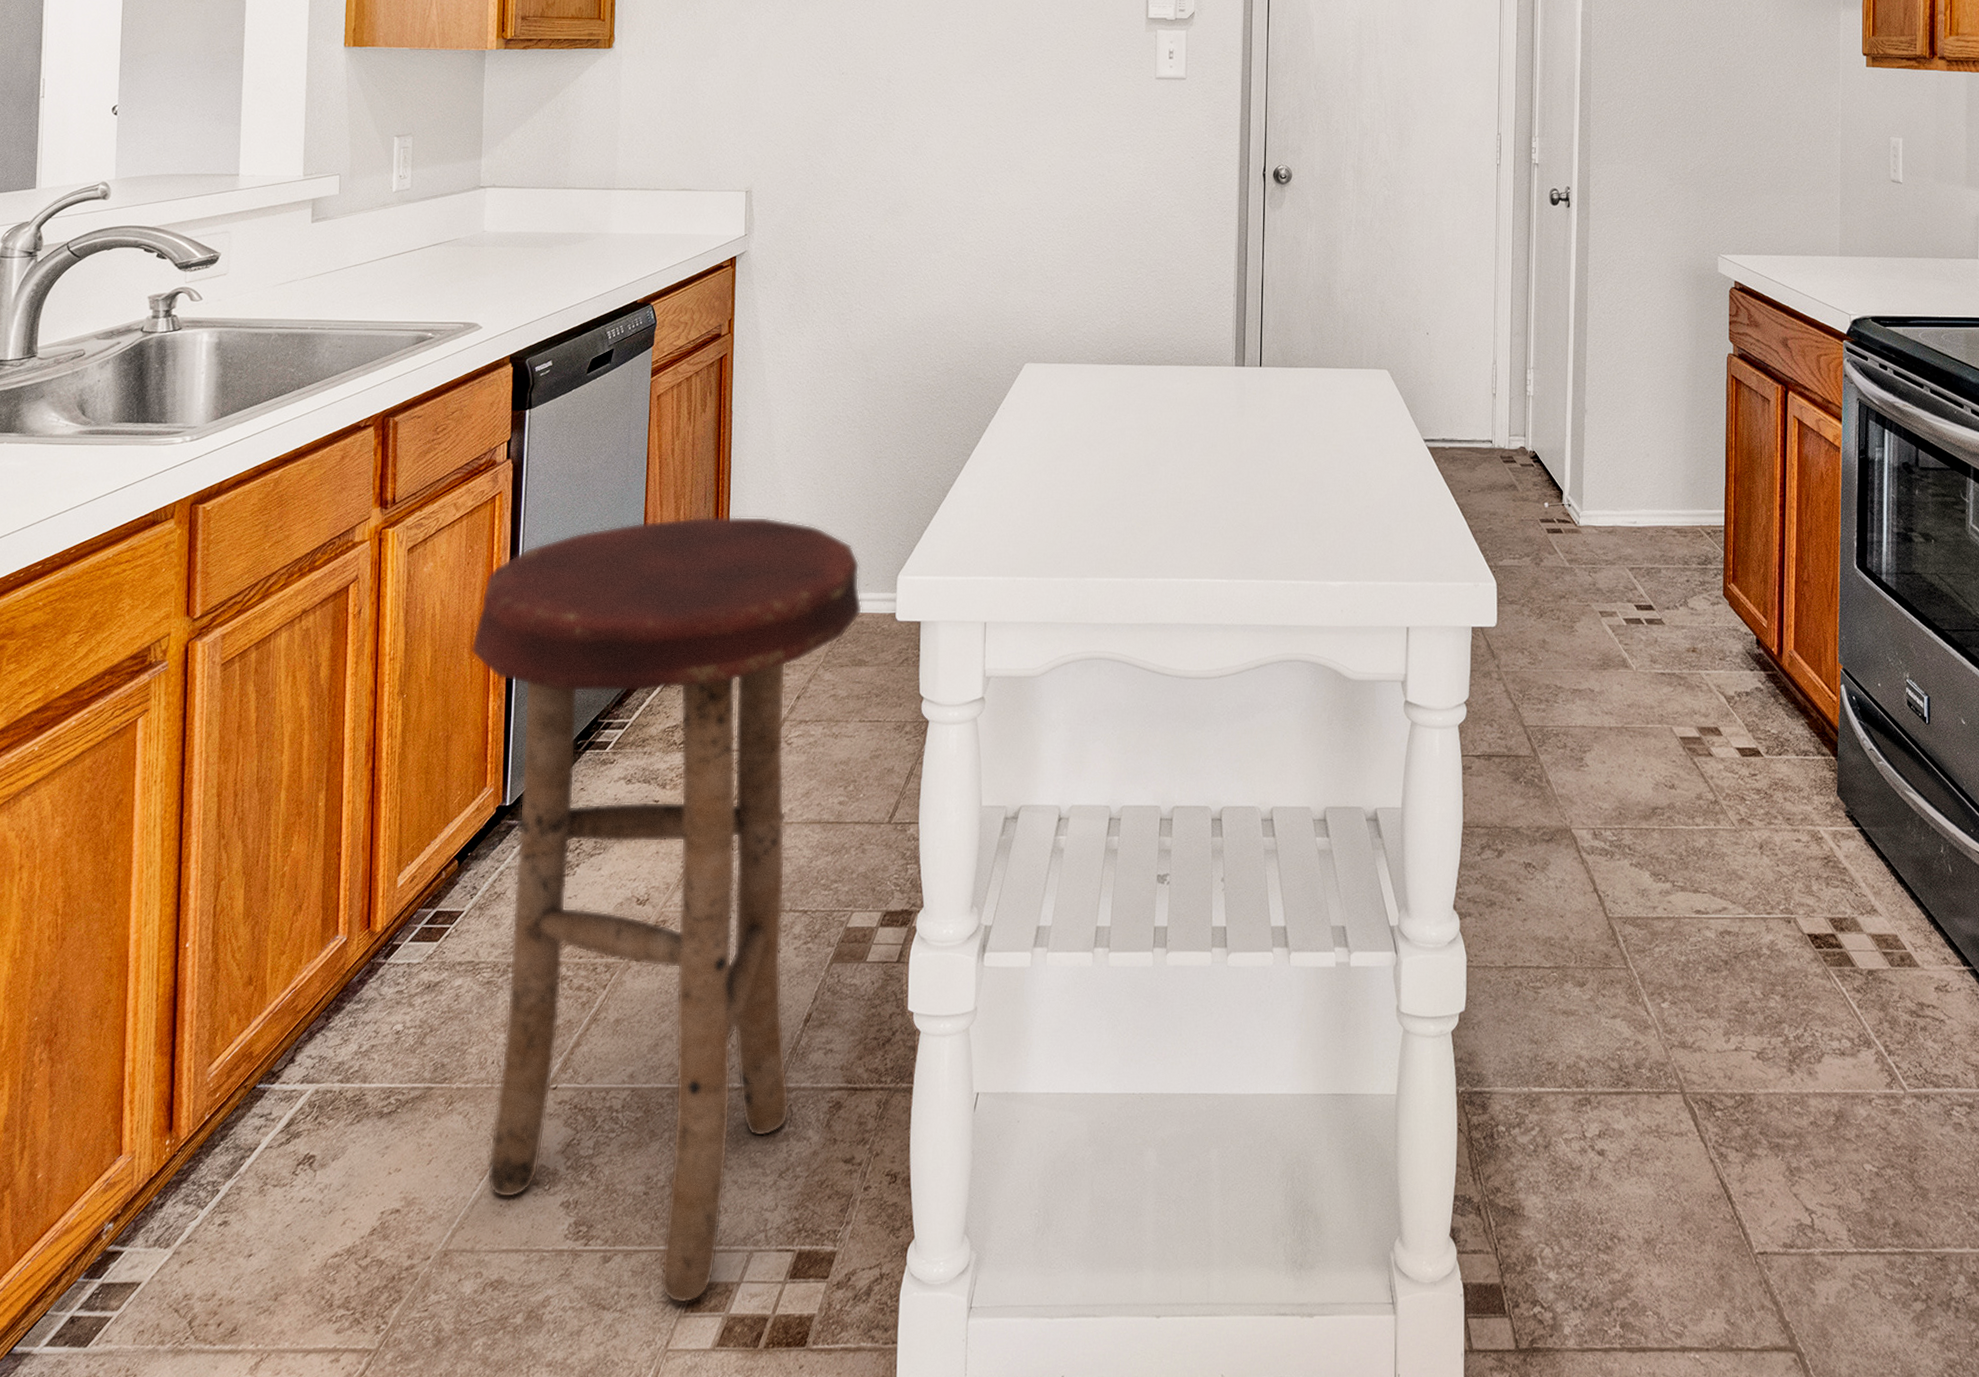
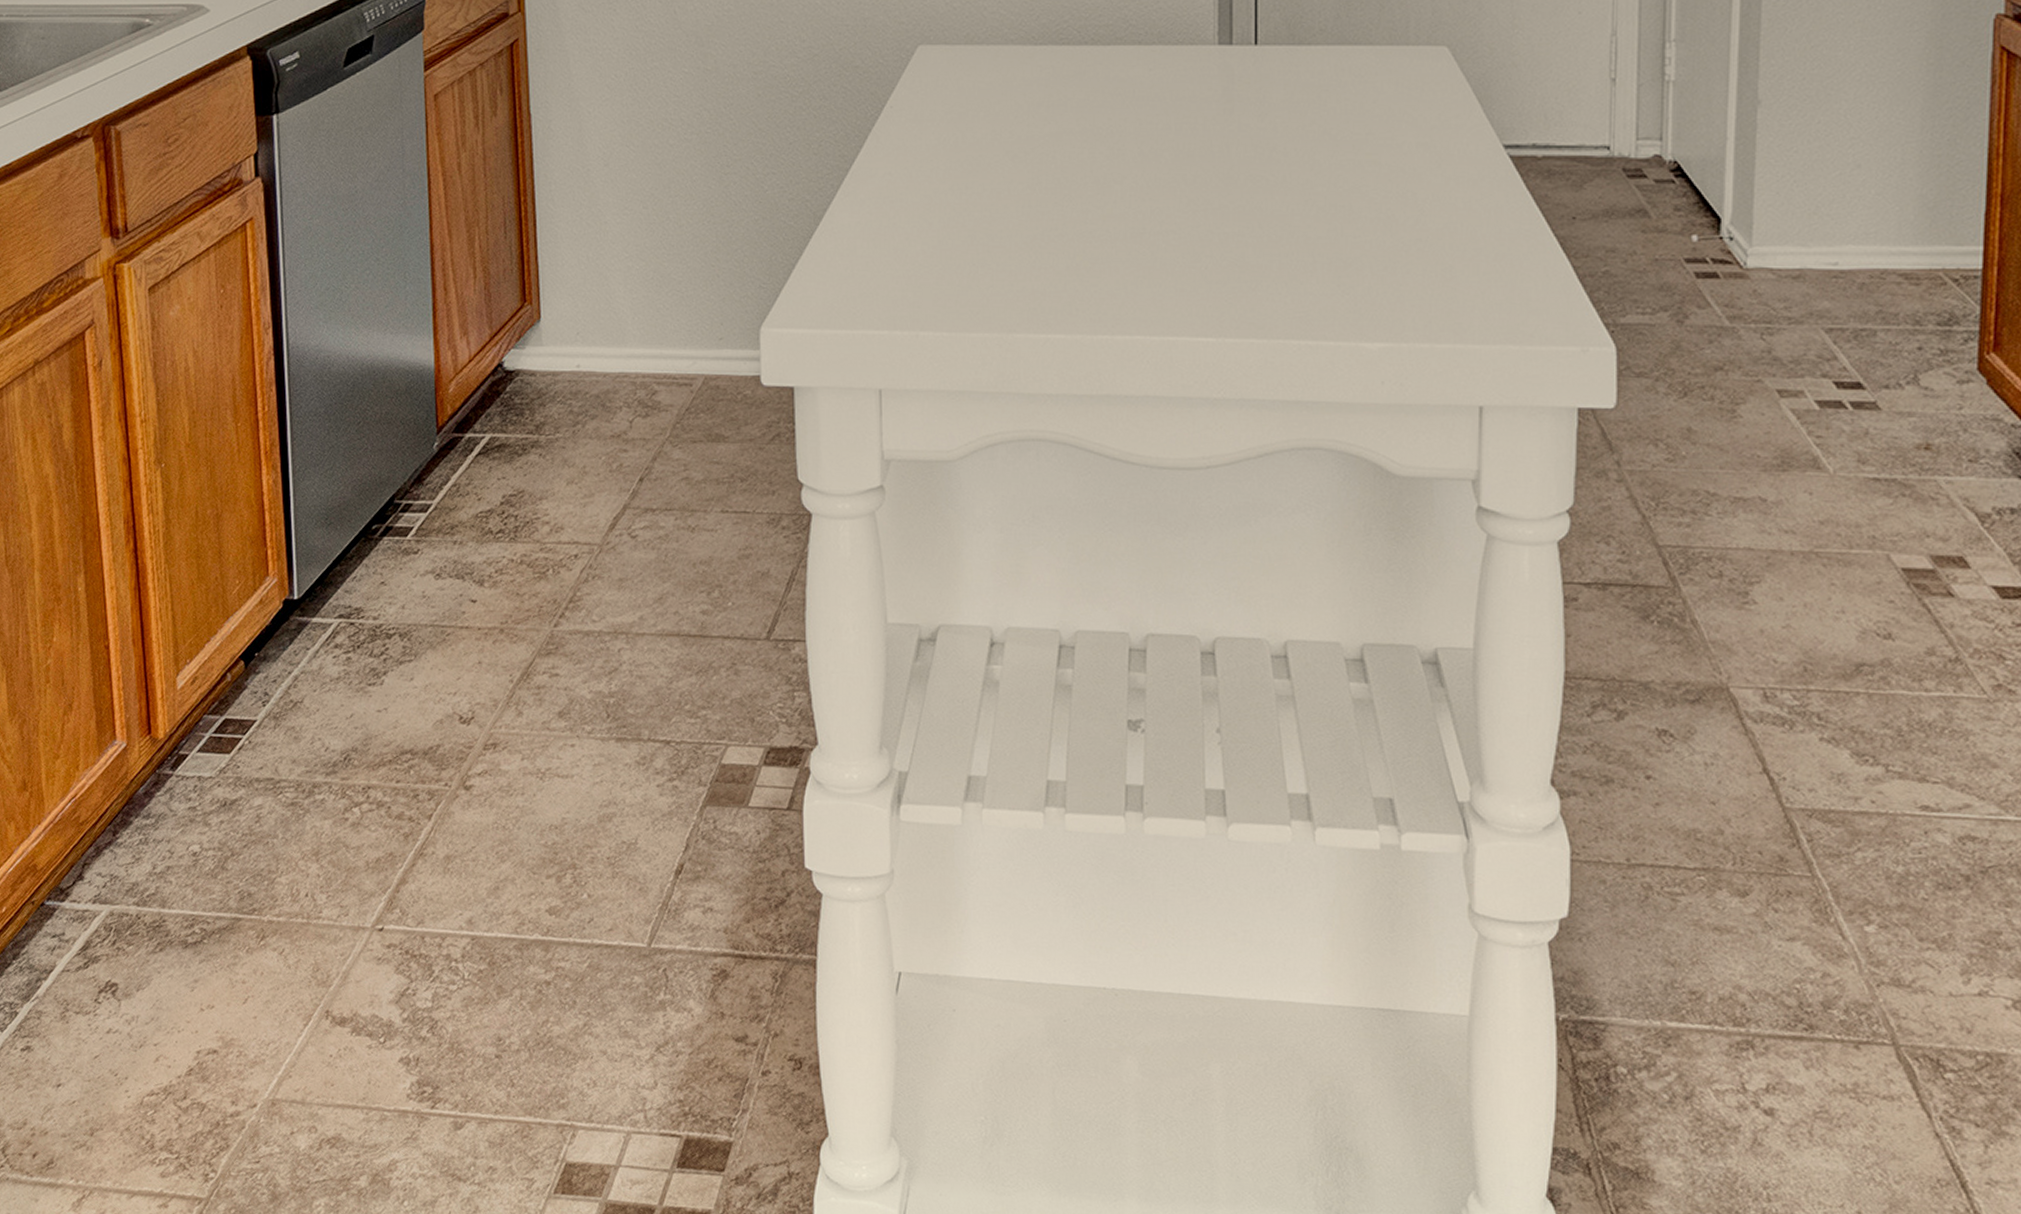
stool: present [471,516,863,1304] -> none [234,249,717,1184]

